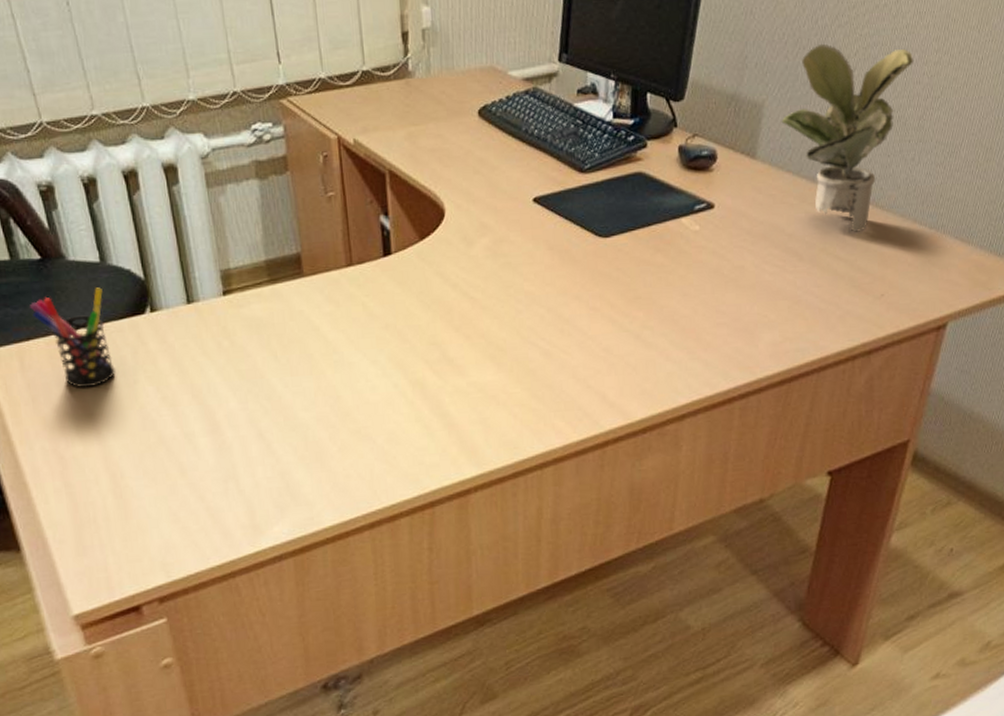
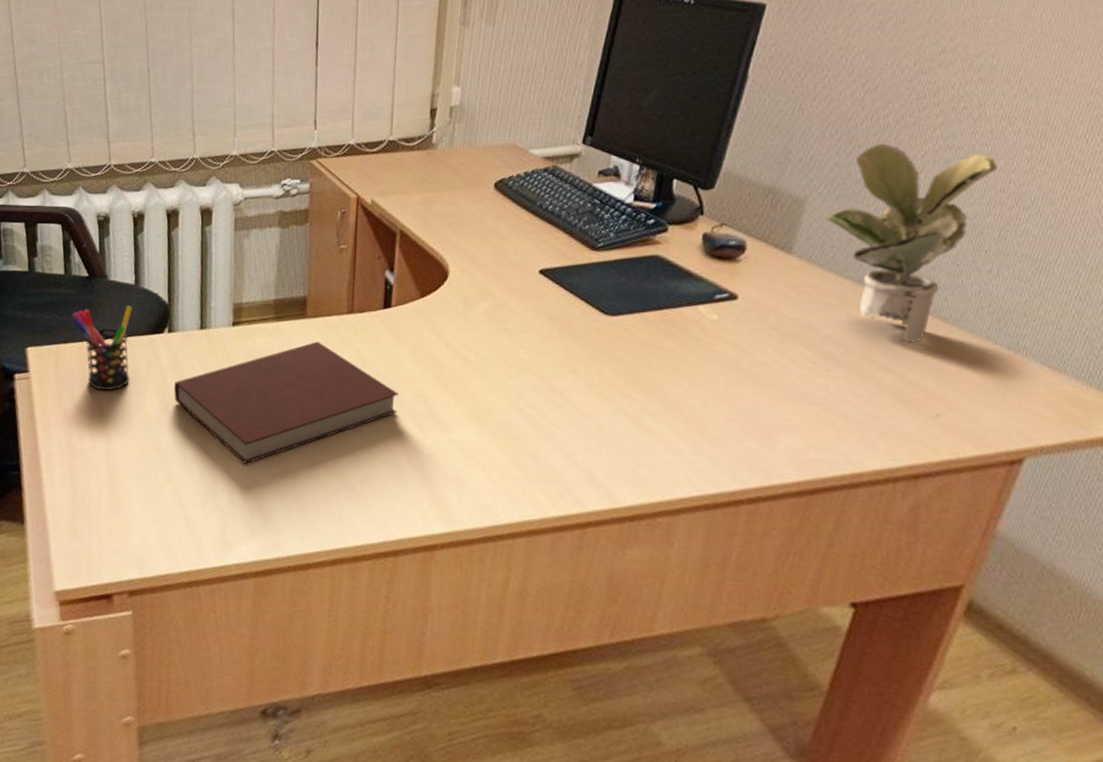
notebook: none [169,300,413,442] -> present [174,341,400,464]

